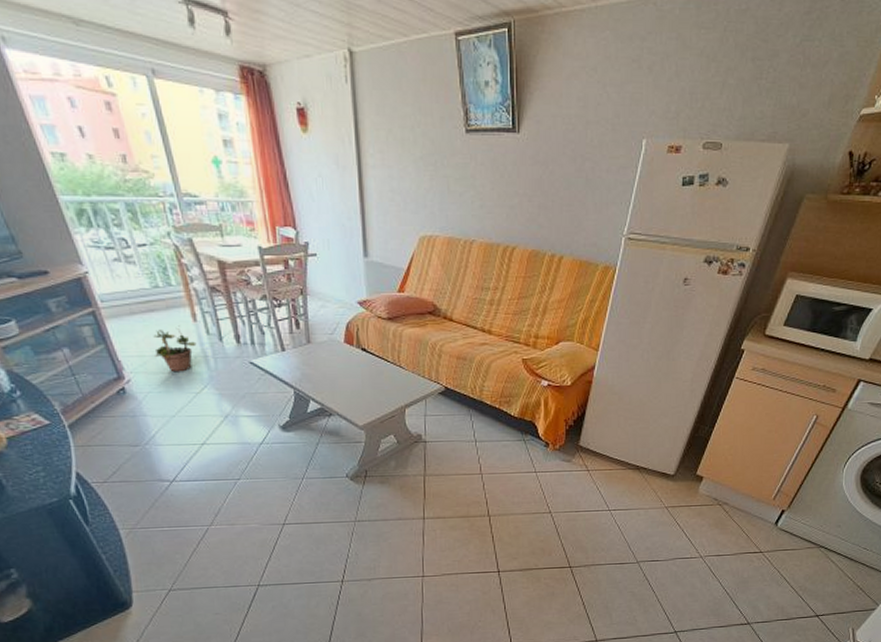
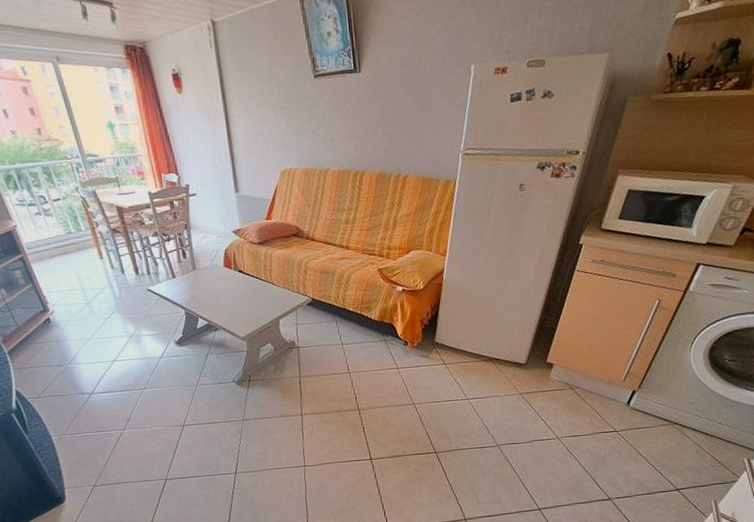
potted plant: present [153,325,197,372] -> none [69,263,104,302]

